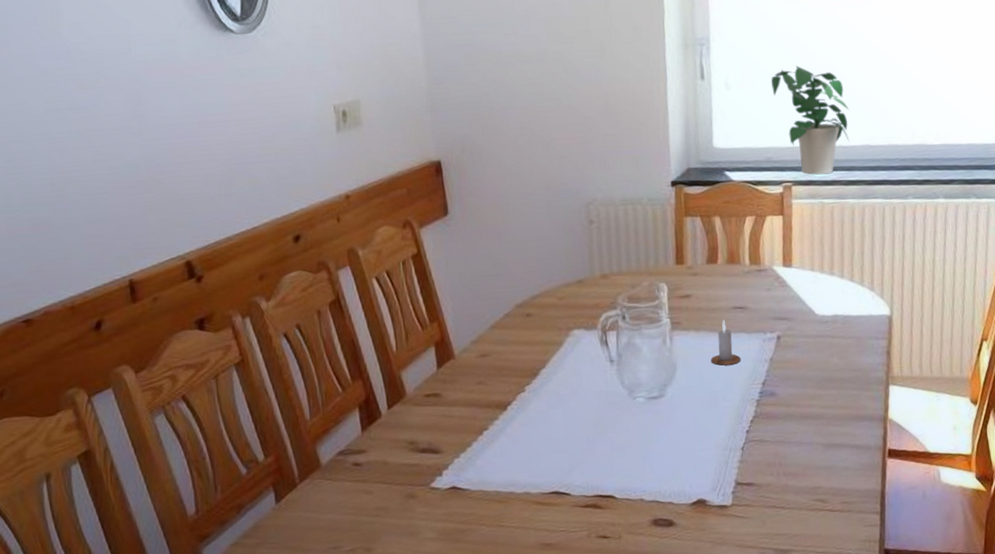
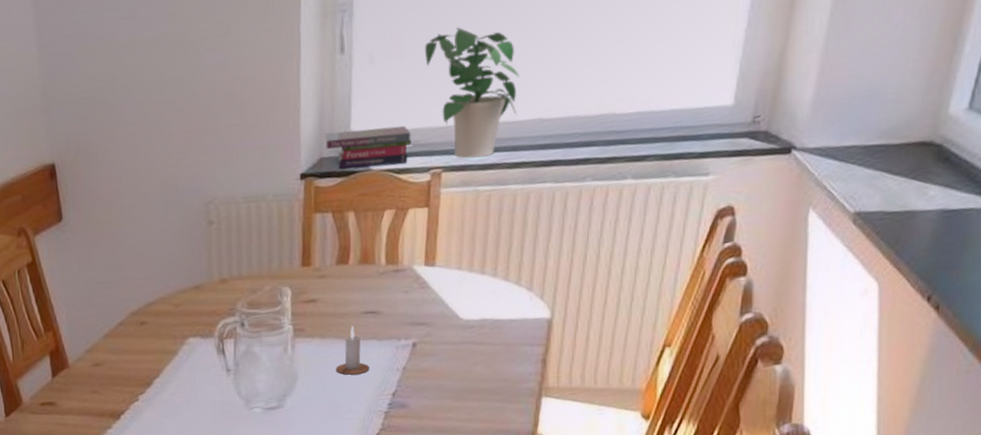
books: none [690,144,765,179] -> present [324,125,411,169]

